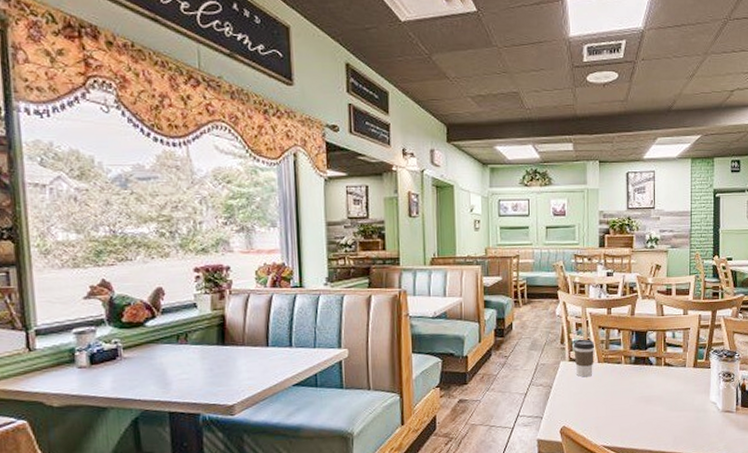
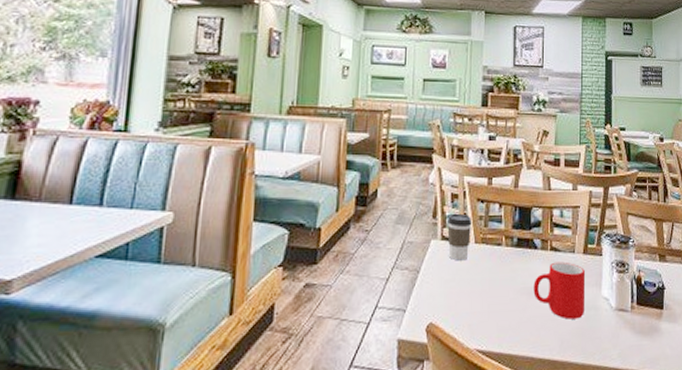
cup: none [650,374,696,420] -> present [533,262,586,320]

